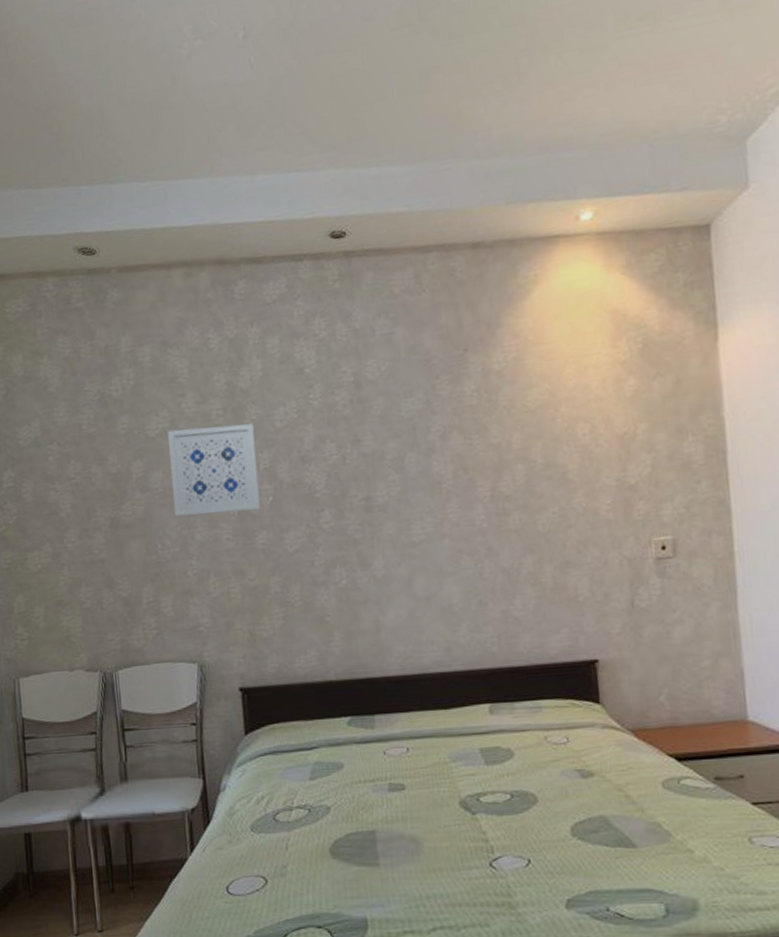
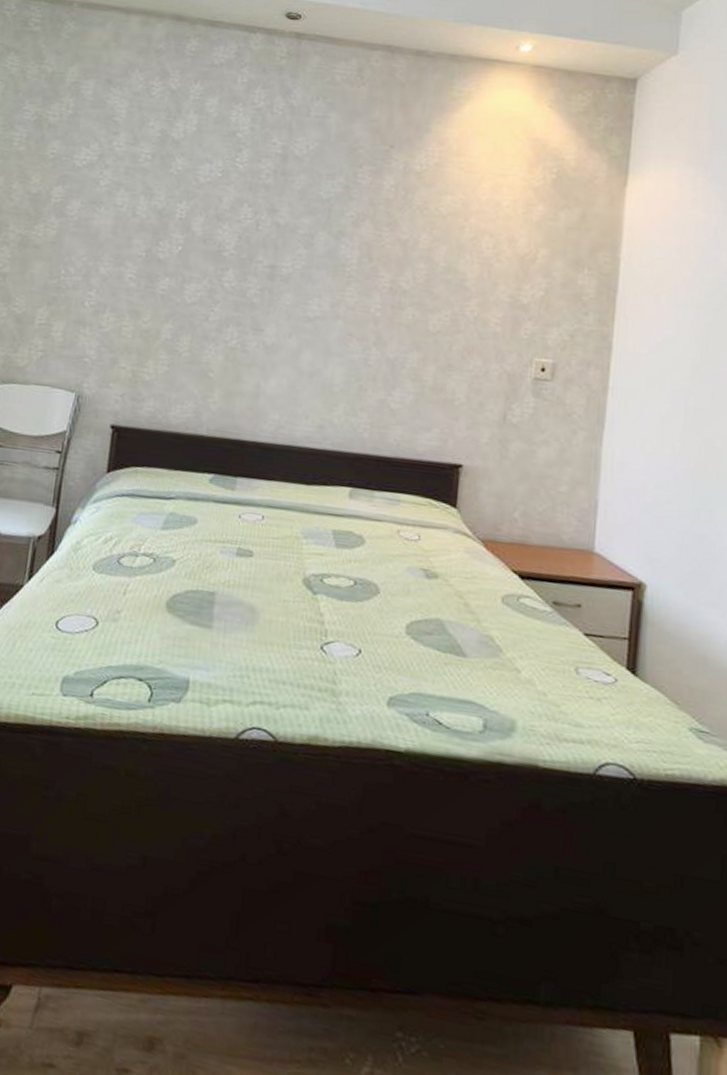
wall art: present [168,423,261,517] -> none [83,163,179,257]

